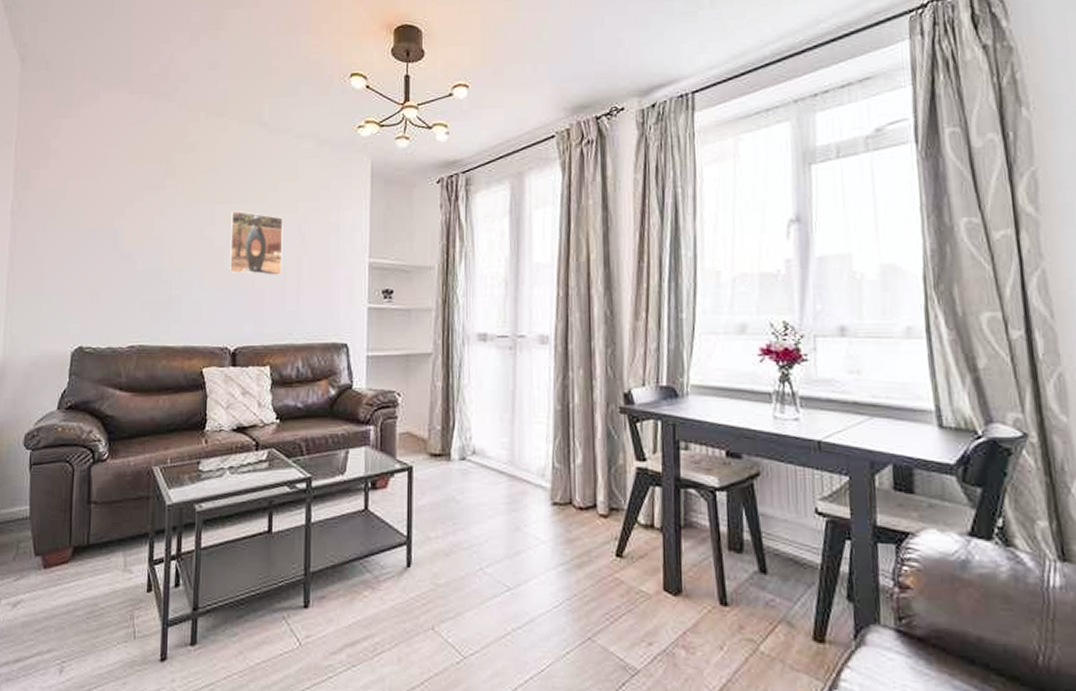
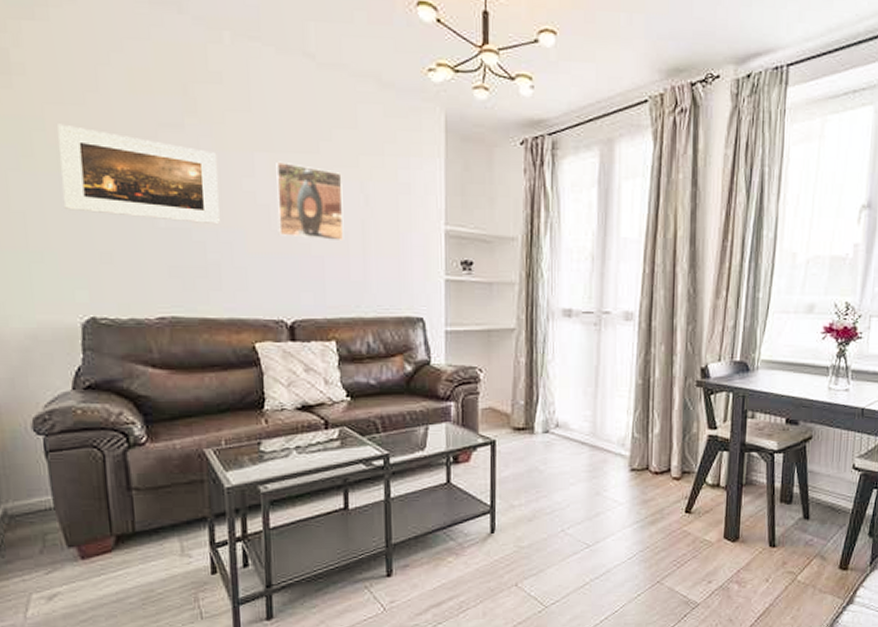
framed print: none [71,192,187,266] -> present [58,123,220,225]

